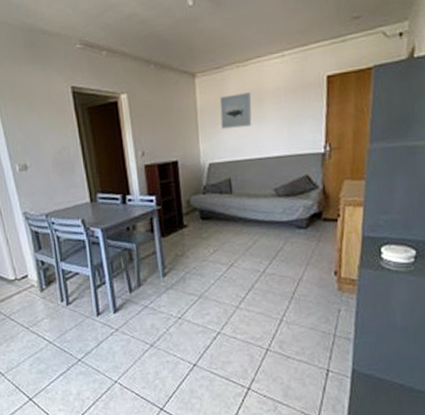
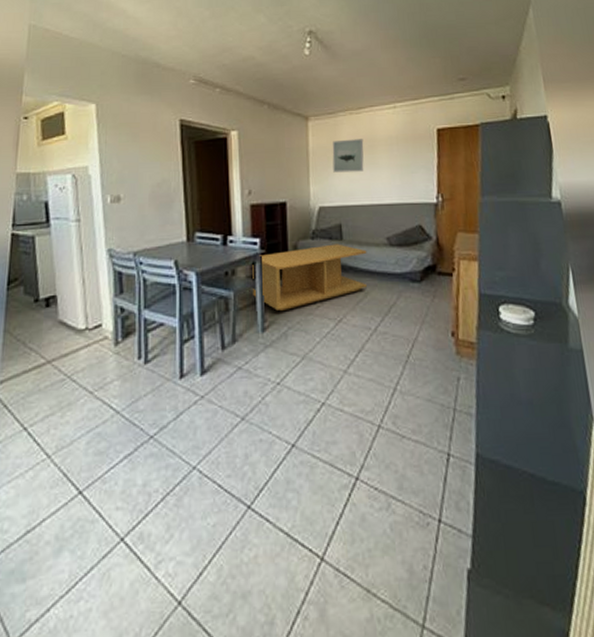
coffee table: none [150,197,256,259] -> present [252,244,367,311]

